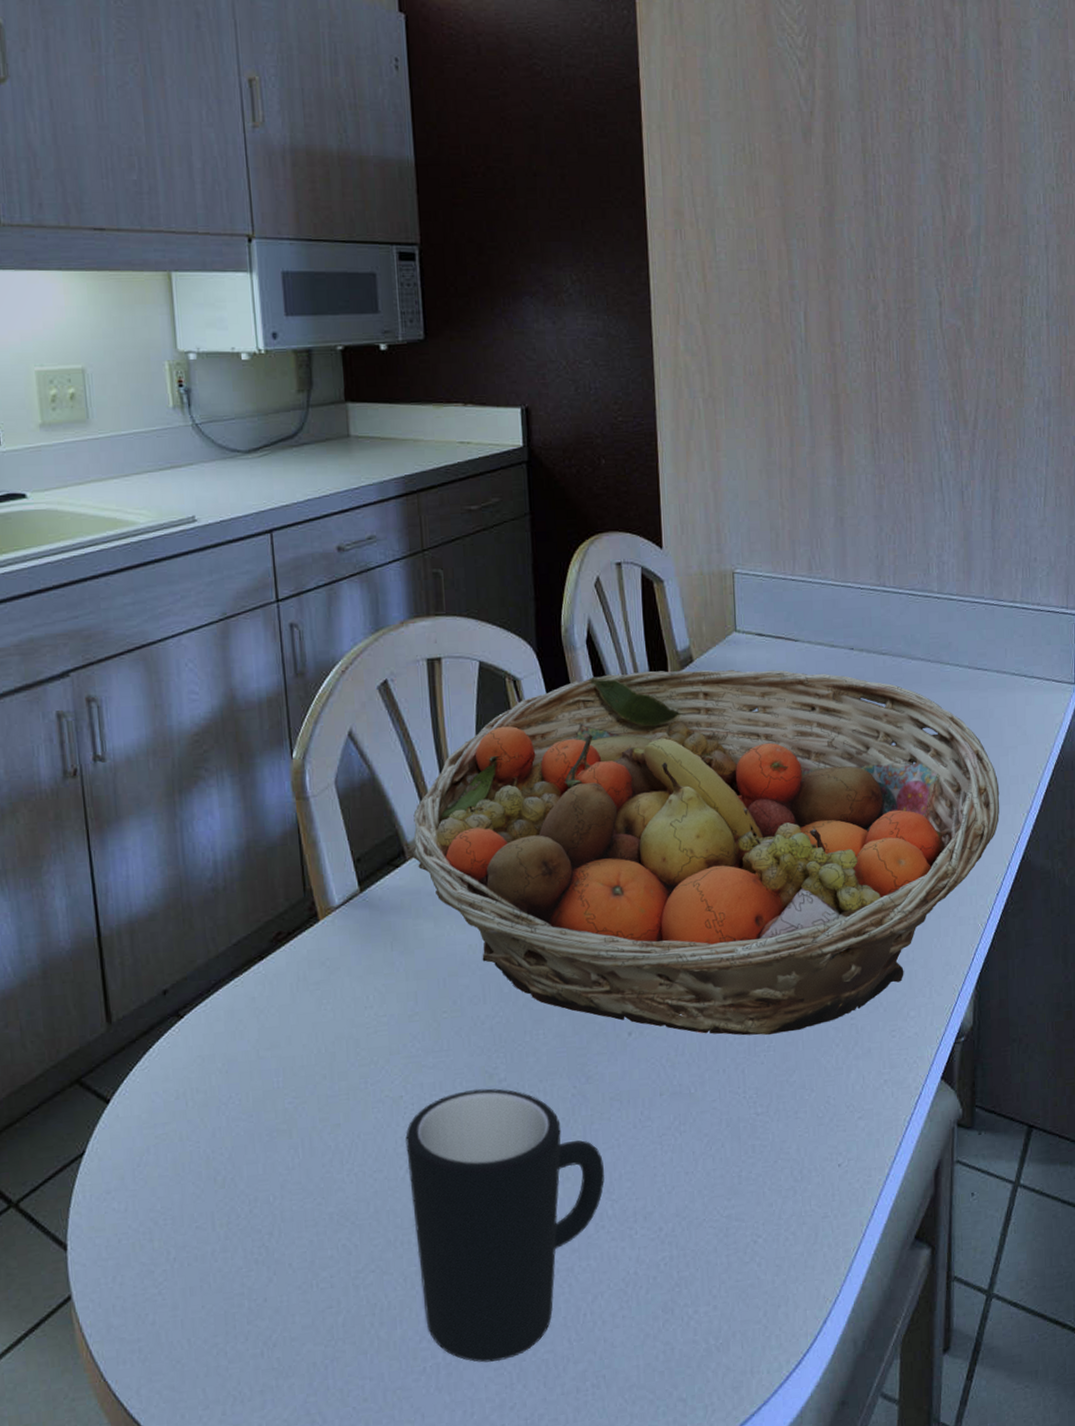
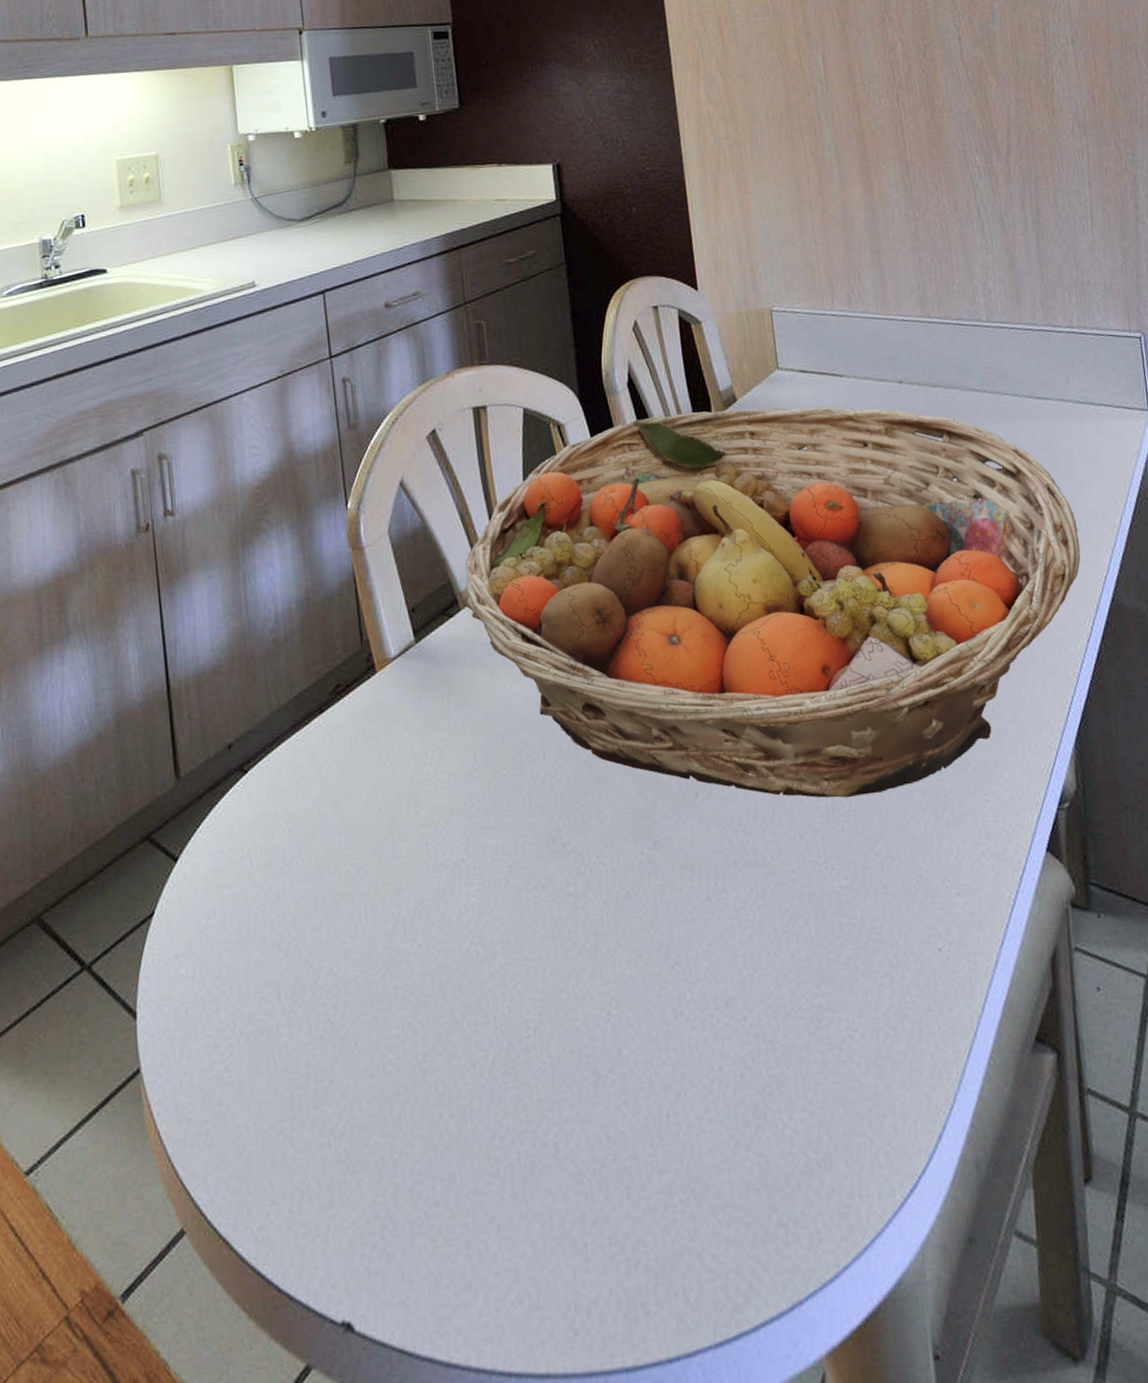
mug: present [405,1088,604,1363] -> none [468,852,680,1167]

